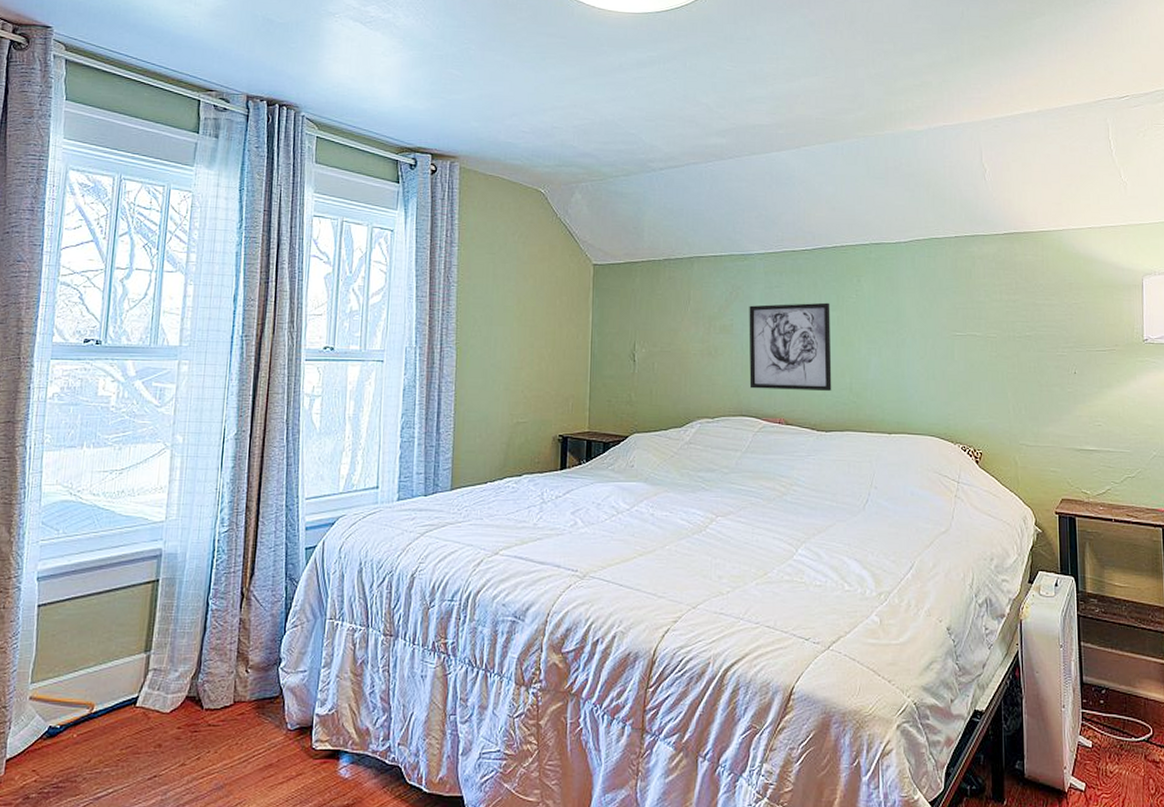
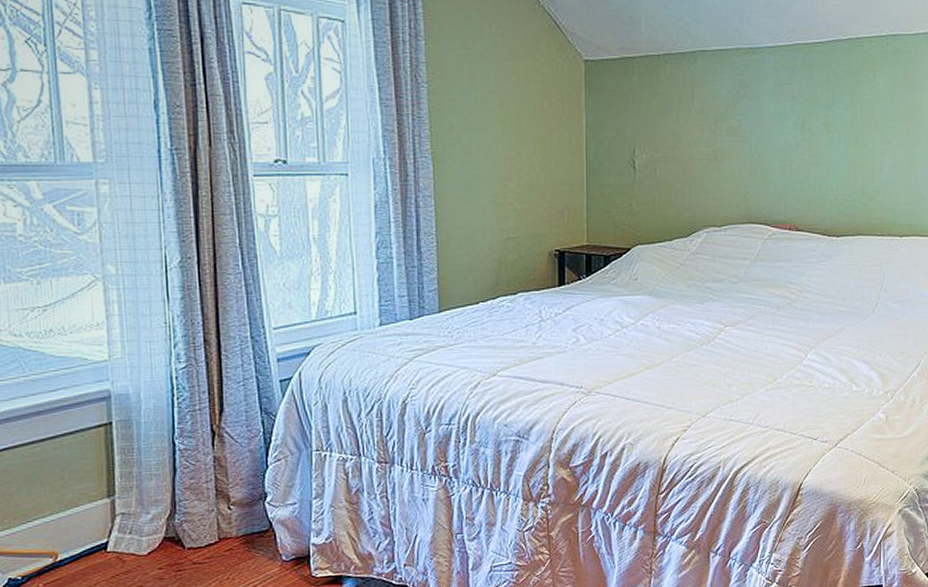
wall art: present [749,302,832,391] -> none [757,100,844,194]

